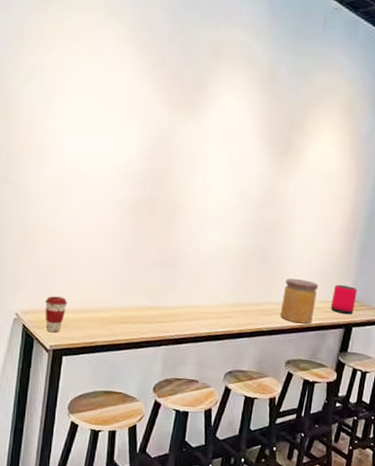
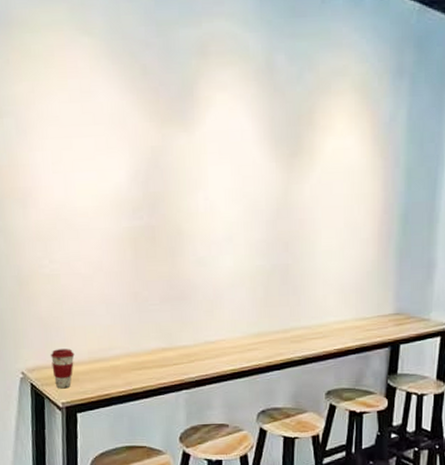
jar: present [280,278,319,324] -> none [312,296,354,348]
speaker: present [330,284,358,315] -> none [370,296,401,331]

